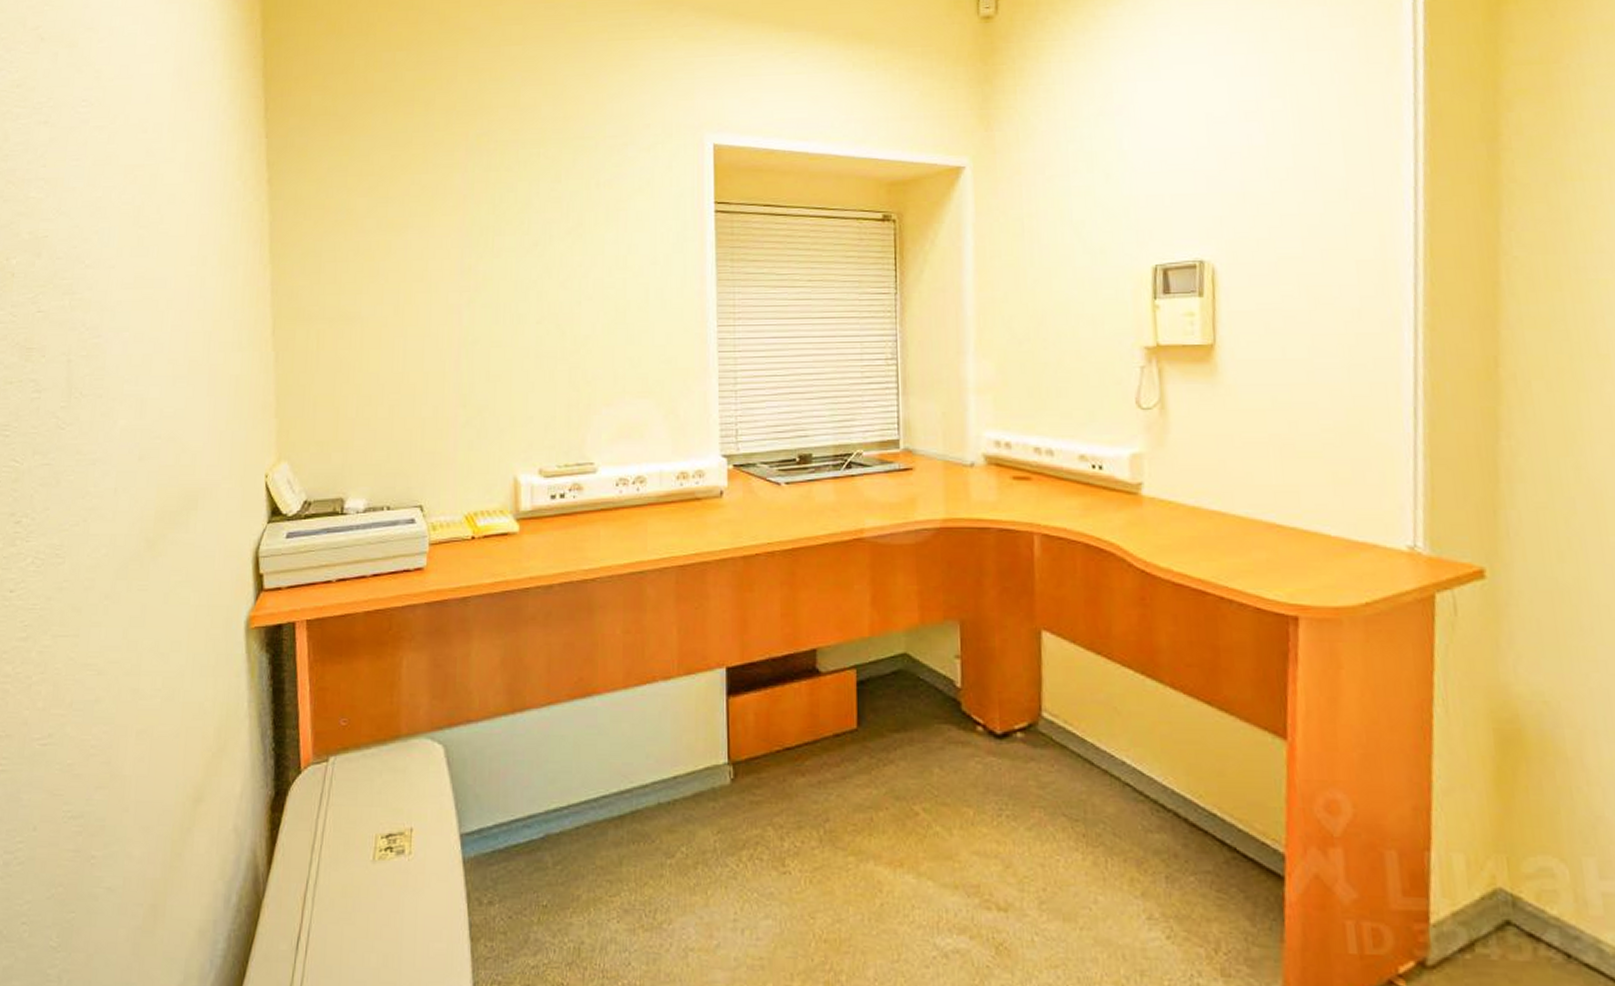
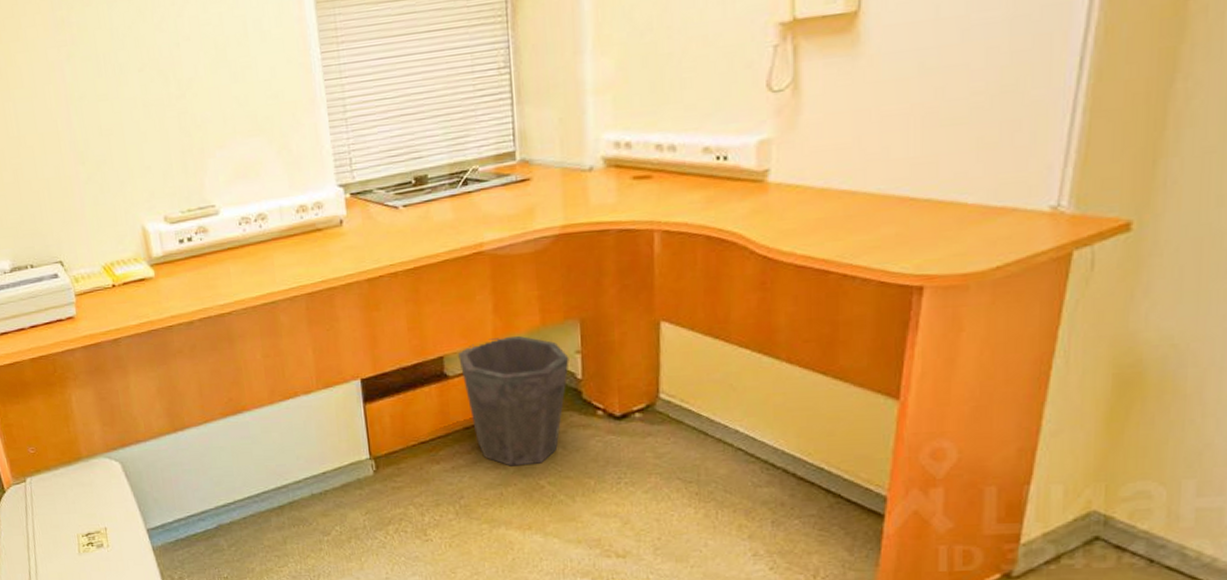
waste bin: none [832,632,948,786] -> present [458,335,569,466]

